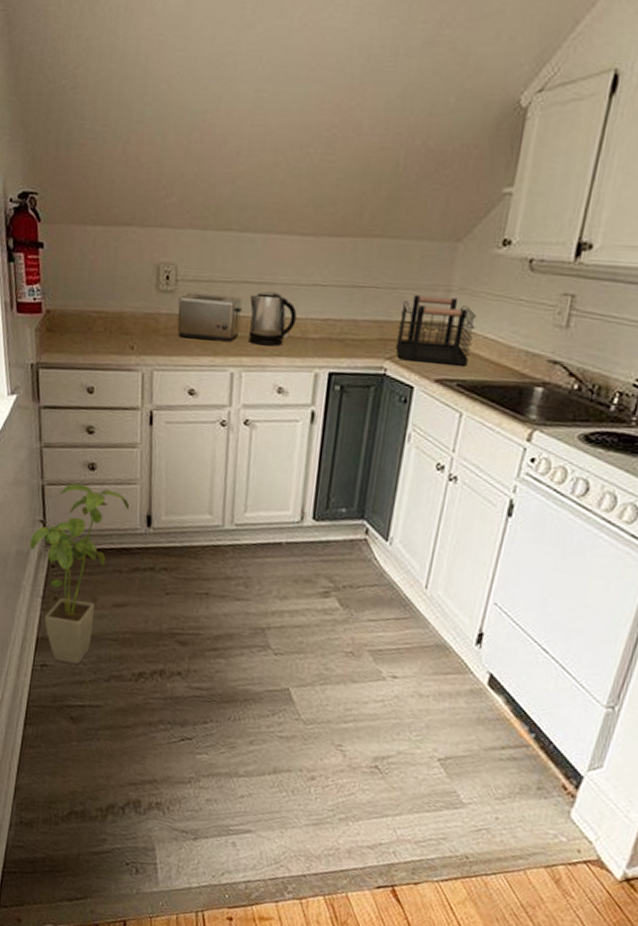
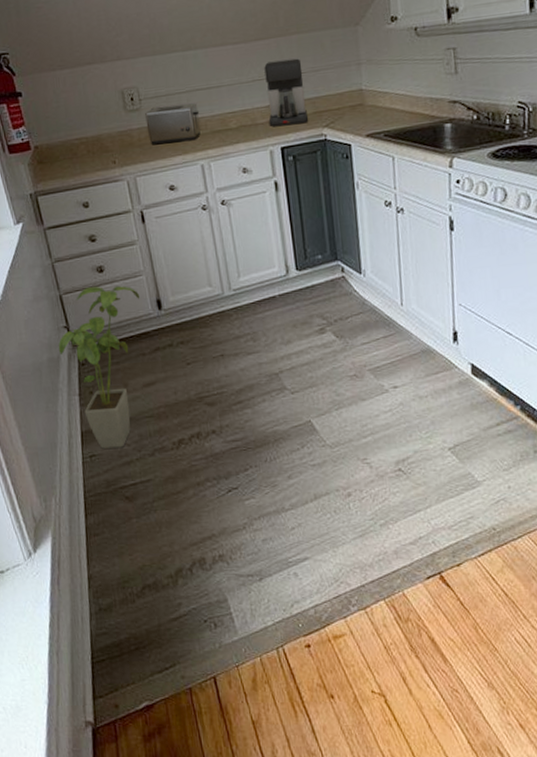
kettle: present [248,291,297,347] -> none [204,93,245,138]
coffee maker: none [321,265,378,350] -> present [264,58,308,126]
dish rack: present [396,295,476,366] -> none [326,68,389,126]

